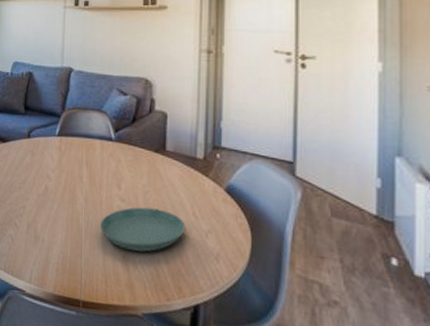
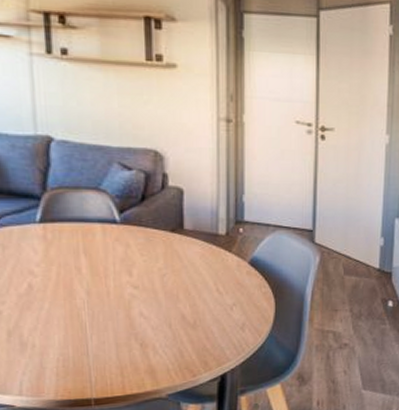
saucer: present [99,207,186,252] -> none [108,290,209,337]

